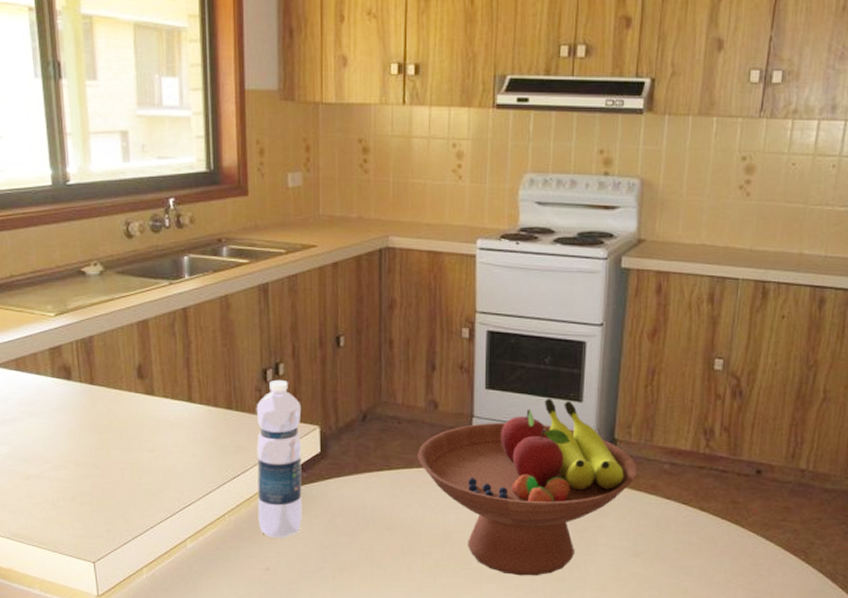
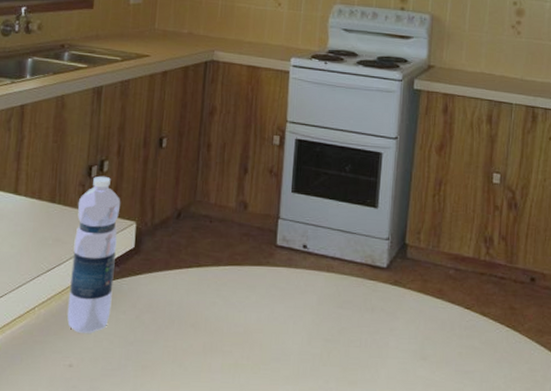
fruit bowl: present [417,398,638,576] -> none [225,203,426,378]

